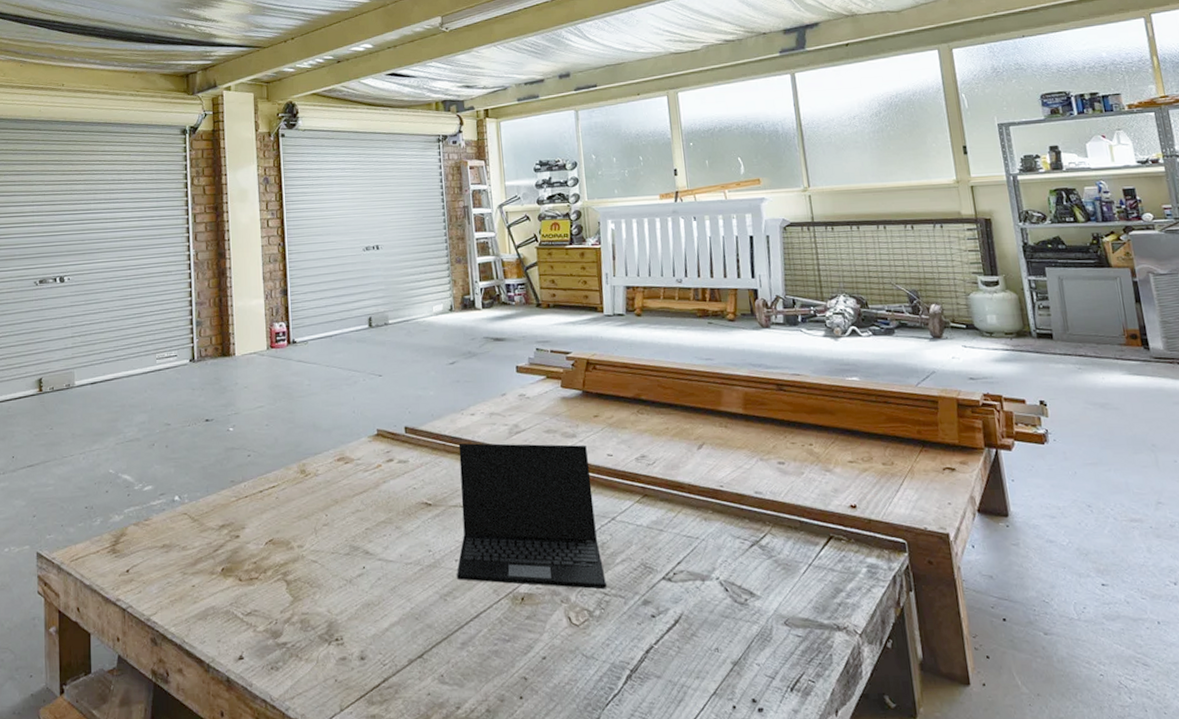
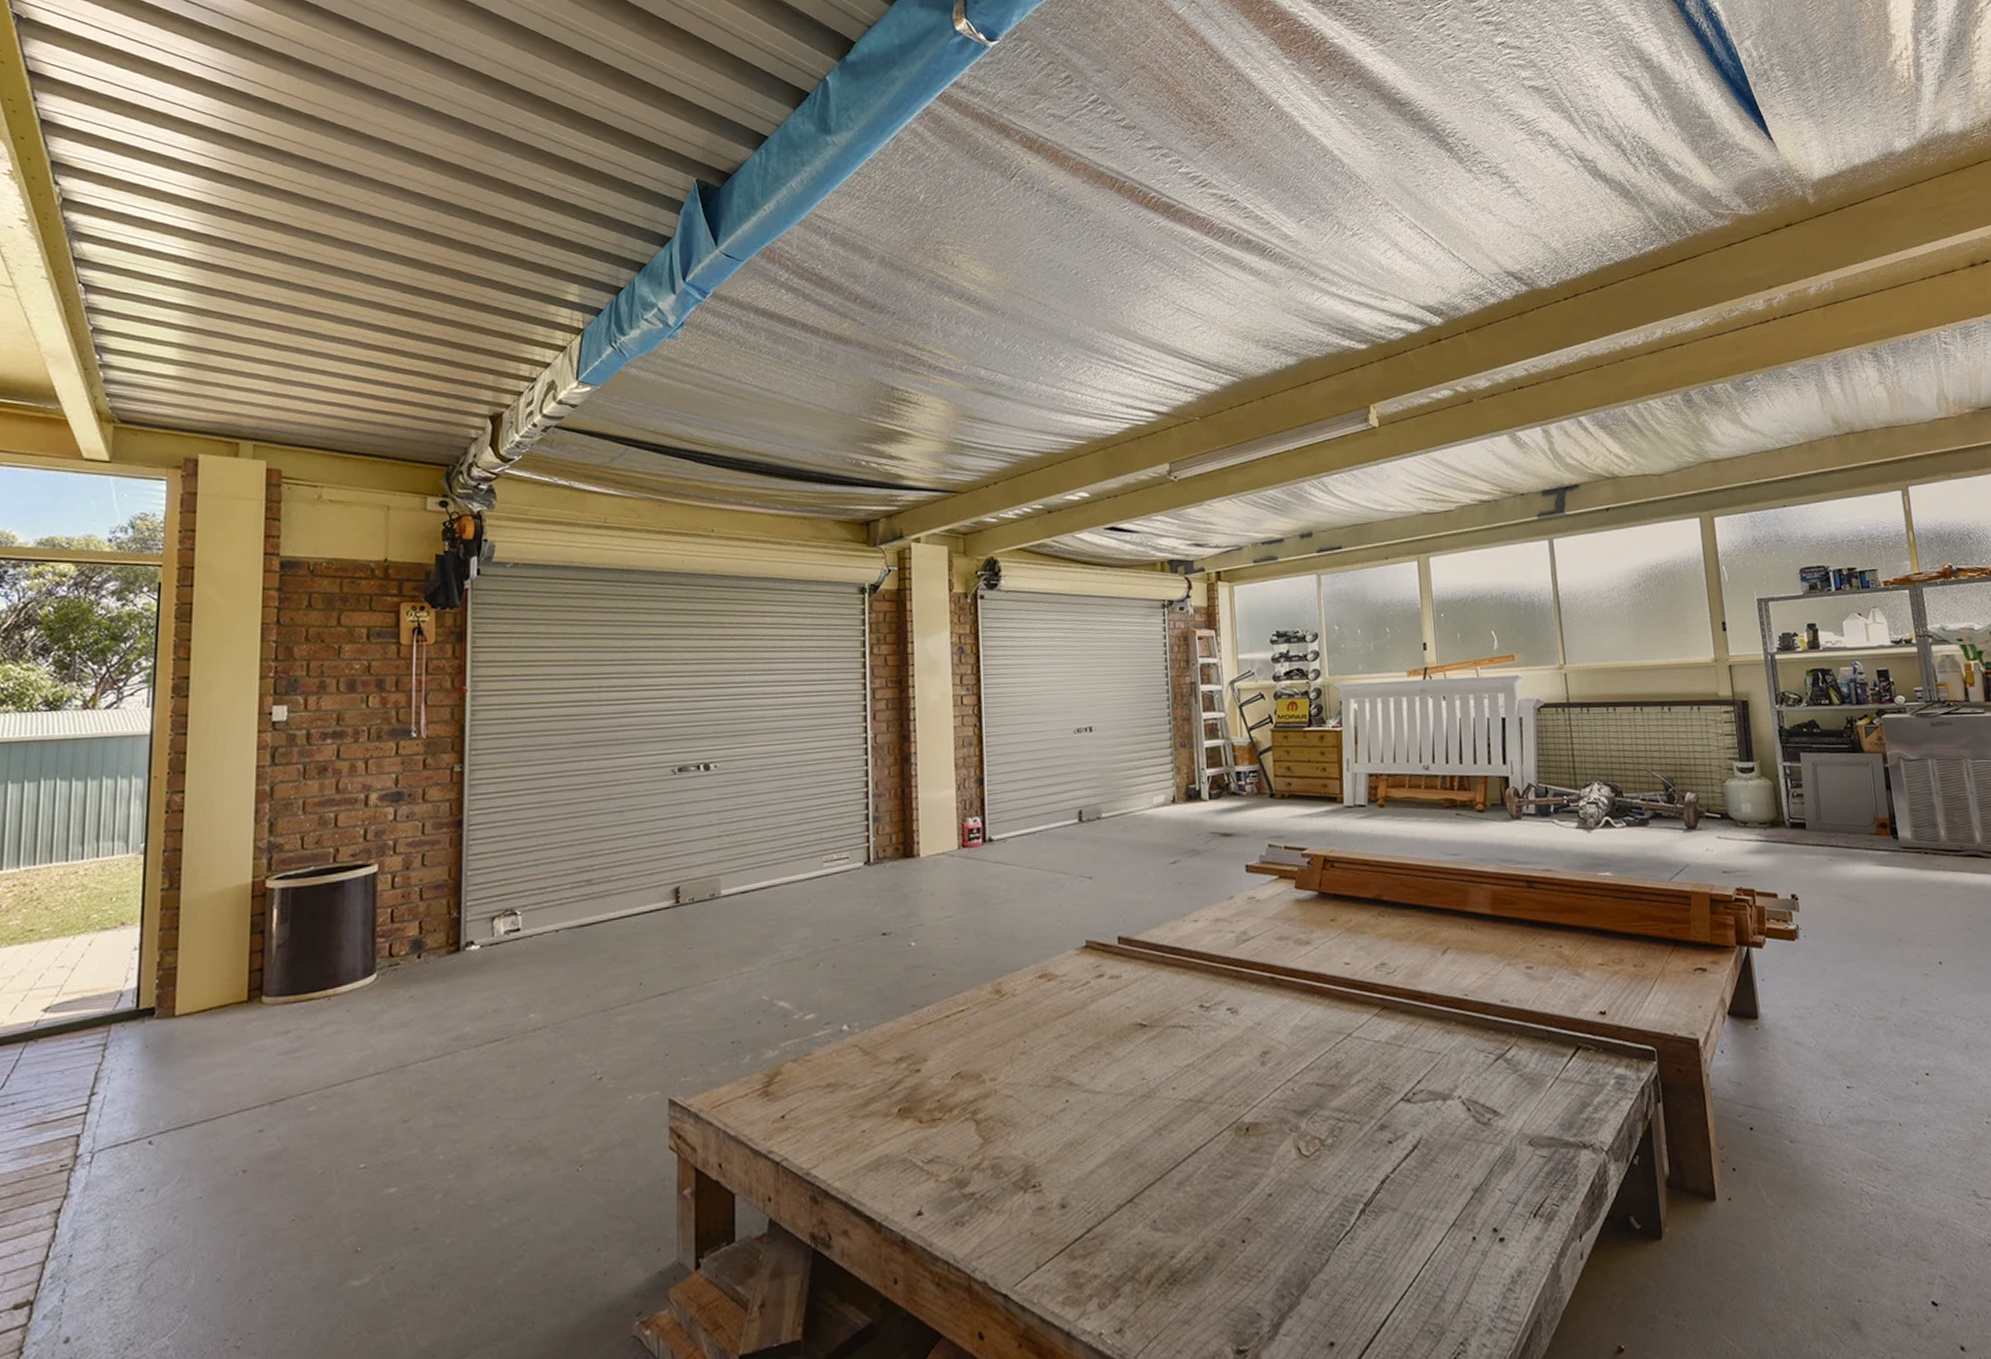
laptop: present [457,443,606,590] -> none [1174,952,1340,1115]

